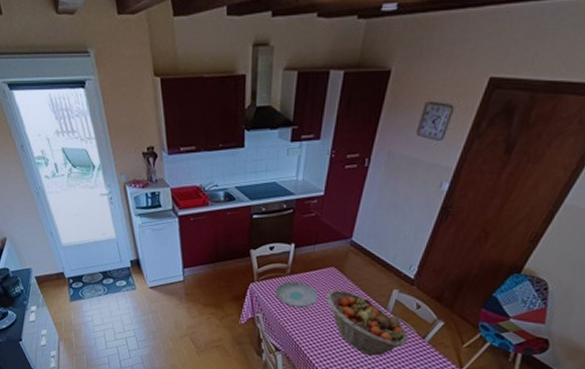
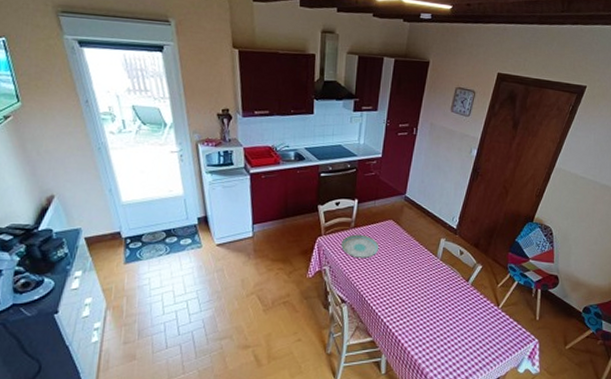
fruit basket: present [326,290,409,356] -> none [386,241,456,300]

